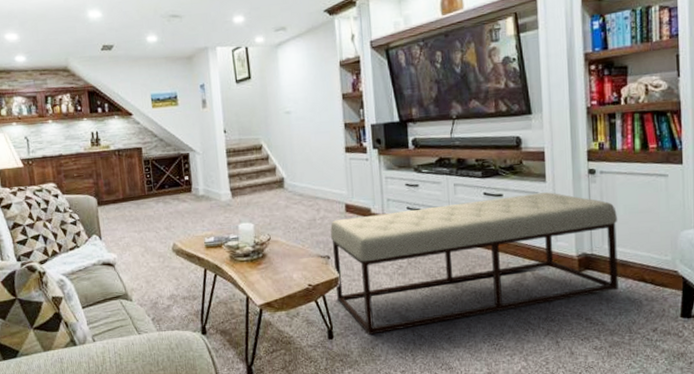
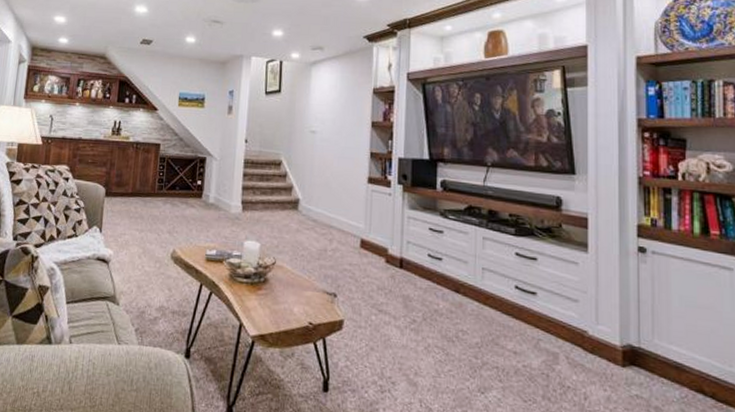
bench: present [330,192,619,336] -> none [339,255,671,399]

